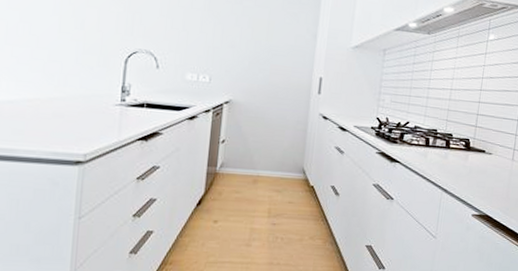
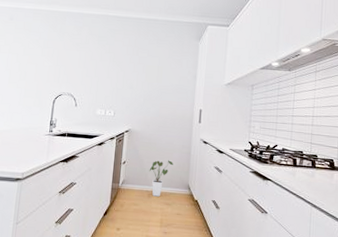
house plant: none [255,139,285,183] -> present [149,160,173,197]

